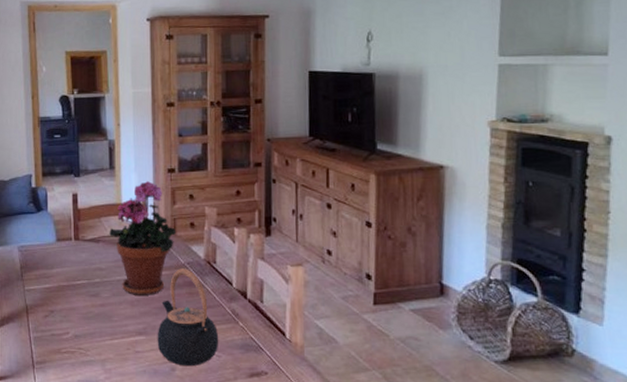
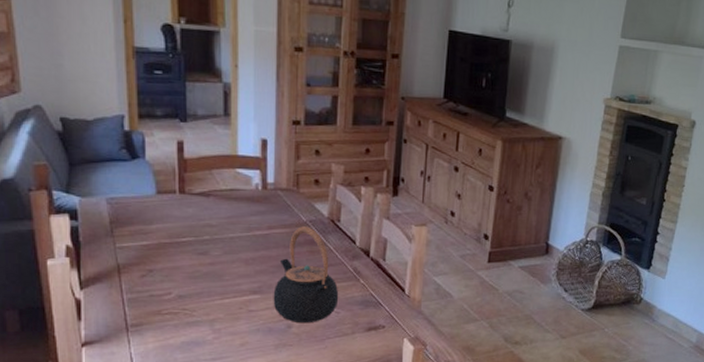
potted plant: present [109,180,177,295] -> none [222,131,299,254]

